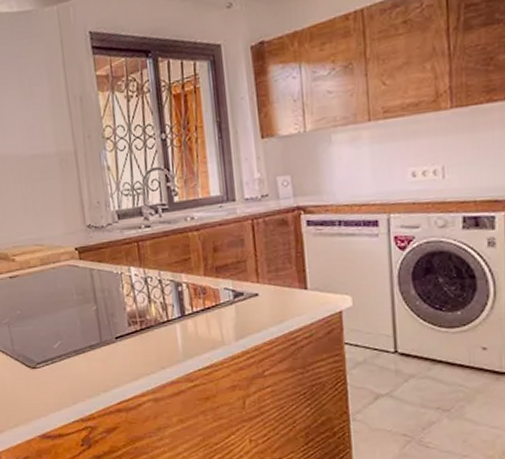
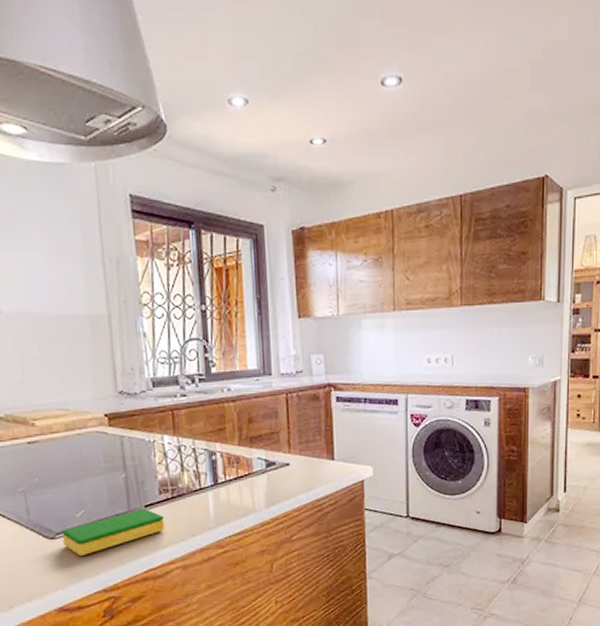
dish sponge: none [42,340,135,385] -> present [62,508,165,556]

